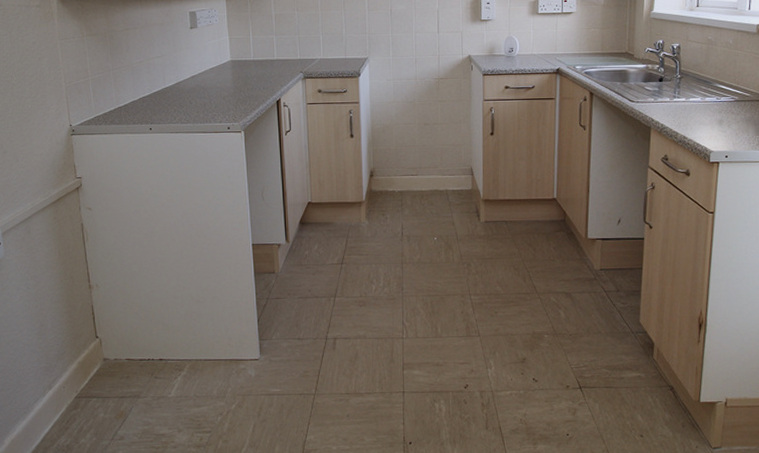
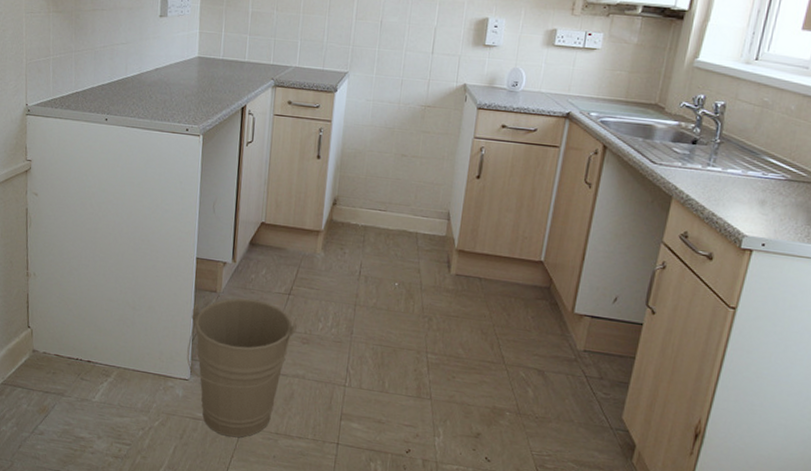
bucket: none [254,273,353,405] -> present [187,298,297,438]

